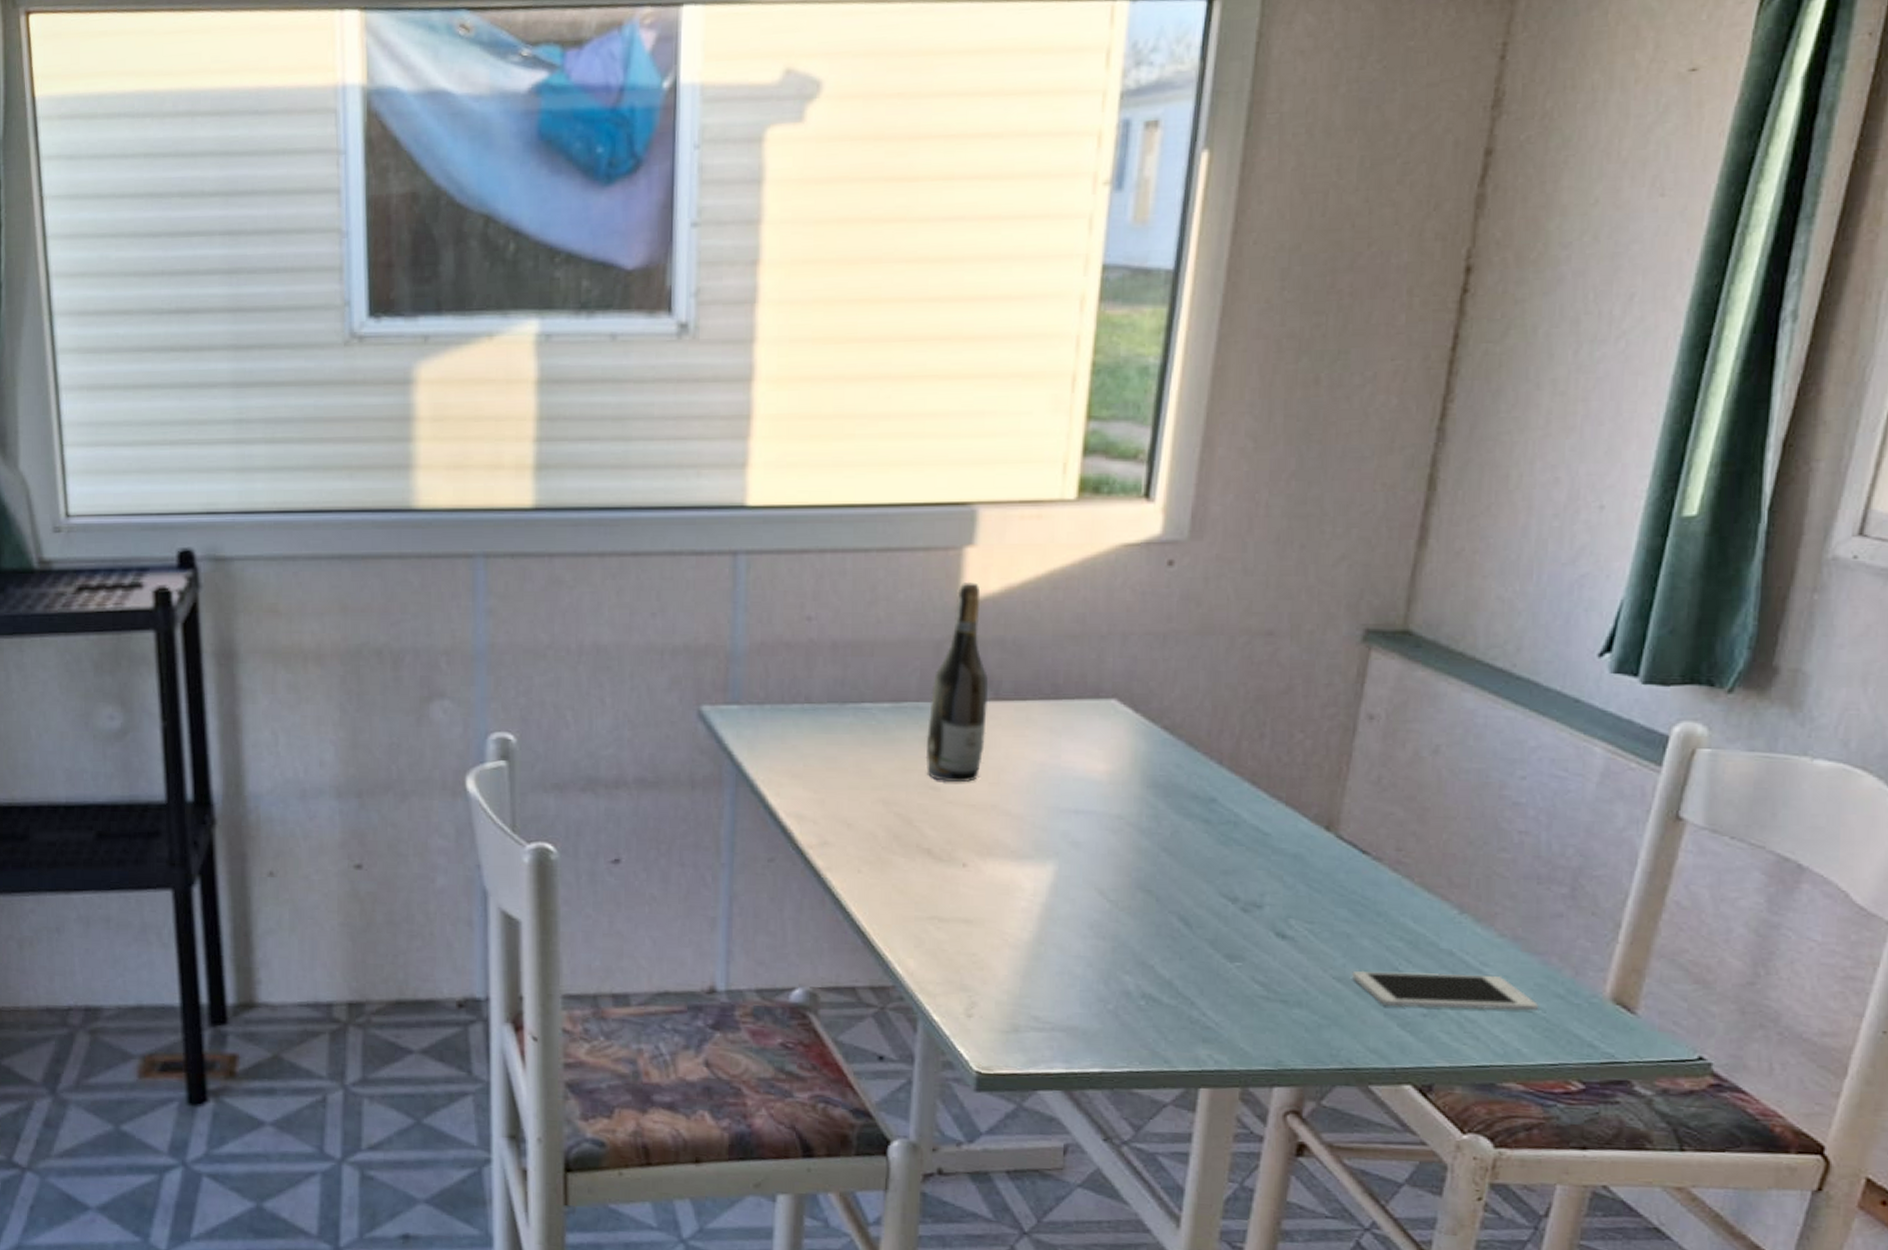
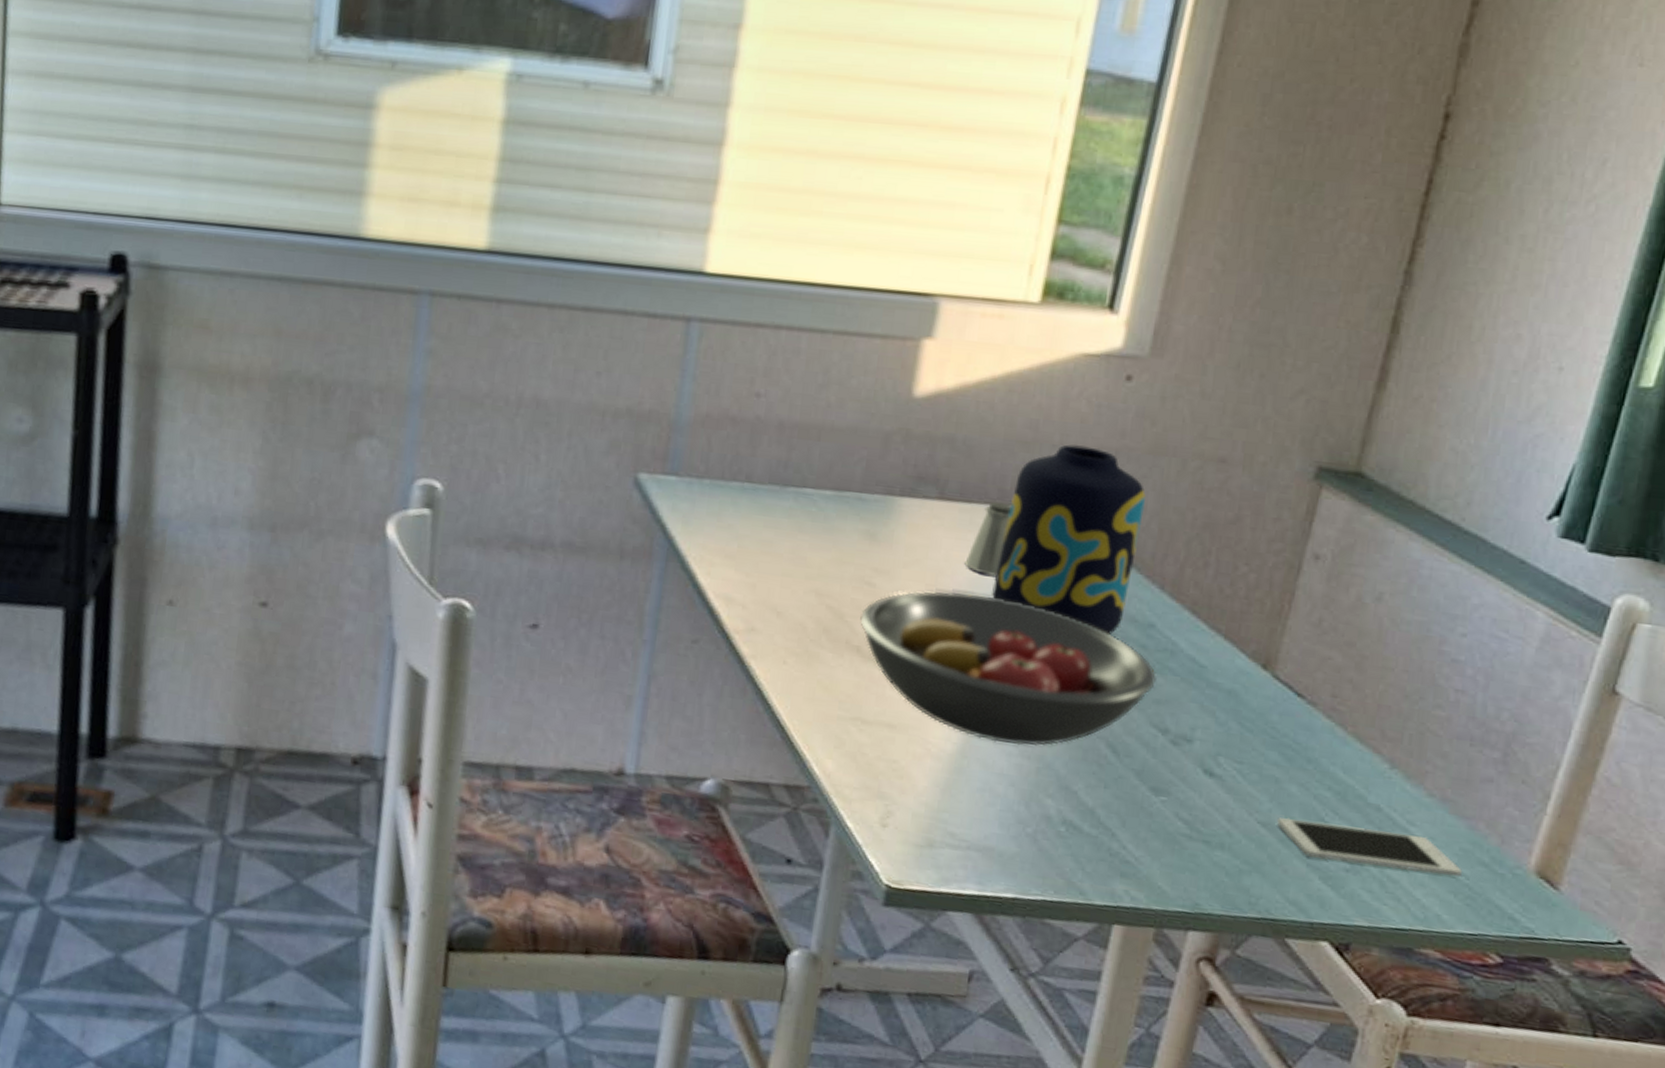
wine bottle: present [925,581,989,783] -> none [863,374,935,581]
fruit bowl: none [928,787,1222,928] -> present [860,590,1157,747]
saltshaker: none [1025,697,1067,768] -> present [964,501,1013,576]
vase: none [1054,634,1196,813] -> present [992,444,1146,634]

